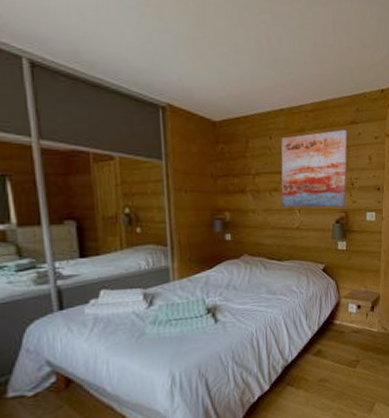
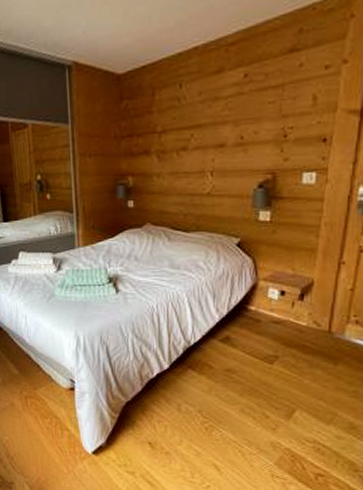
wall art: present [281,130,348,208] -> none [191,62,283,170]

